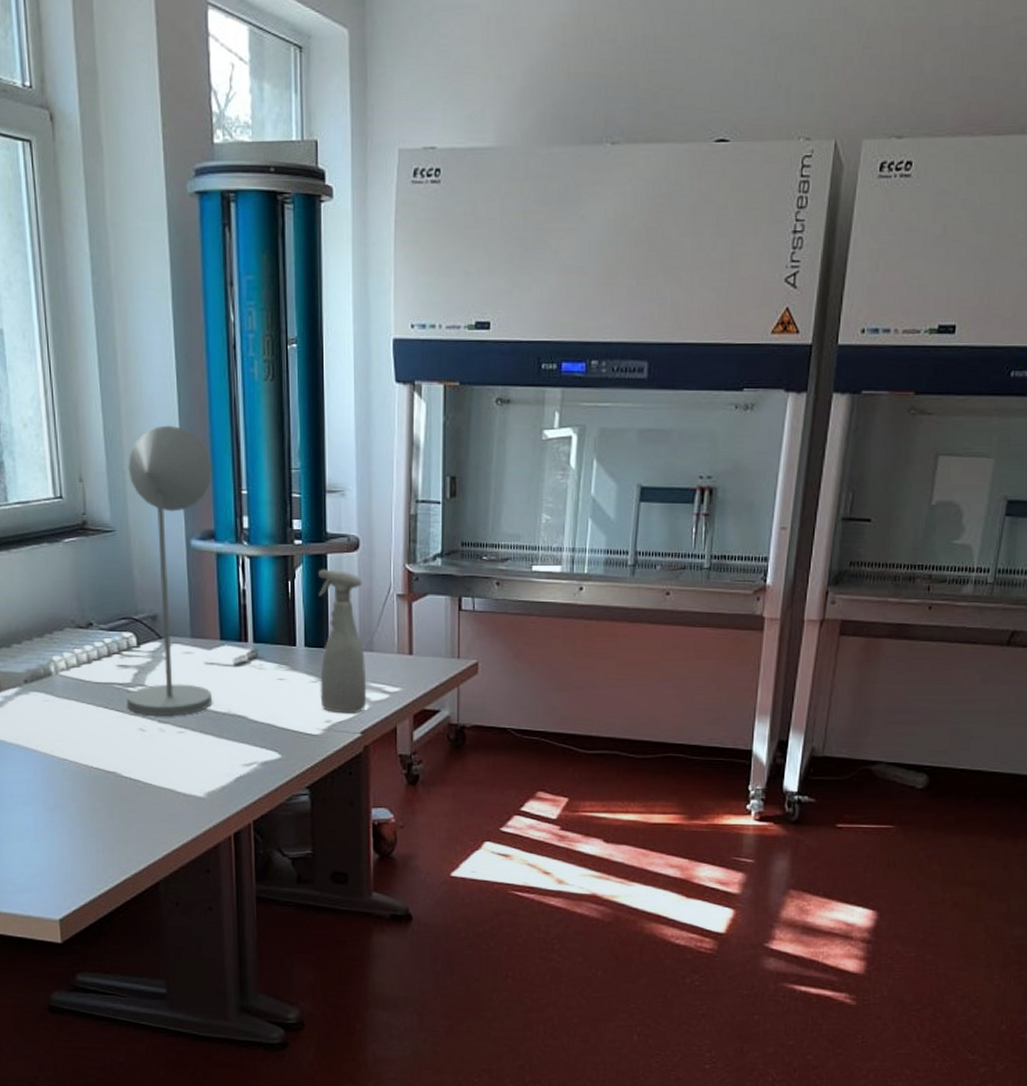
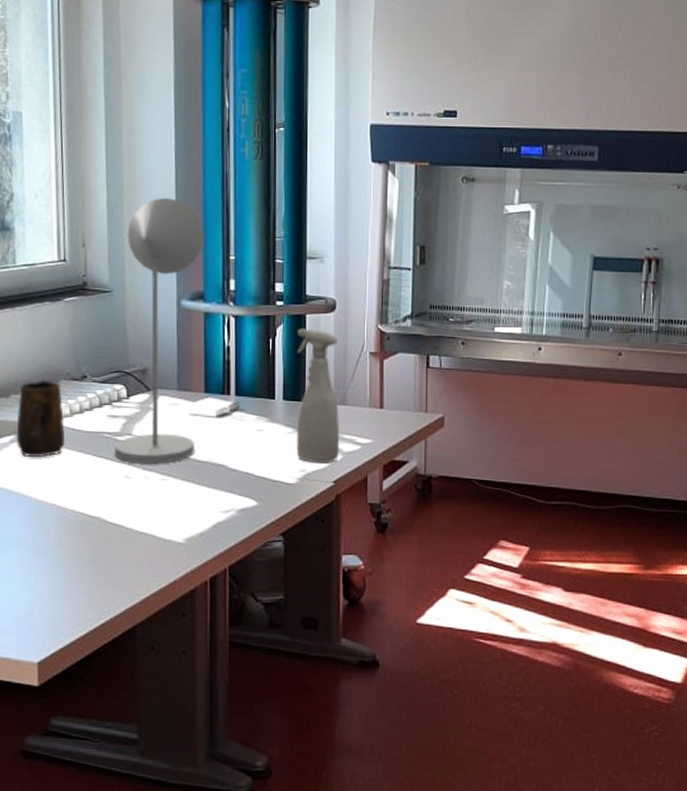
mug: none [20,628,74,710] -> present [16,379,66,457]

